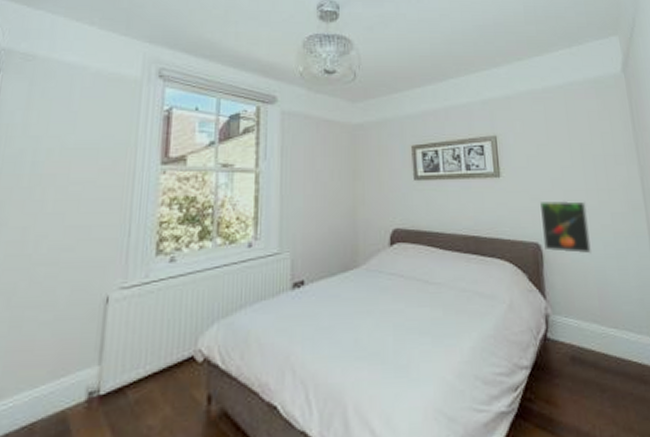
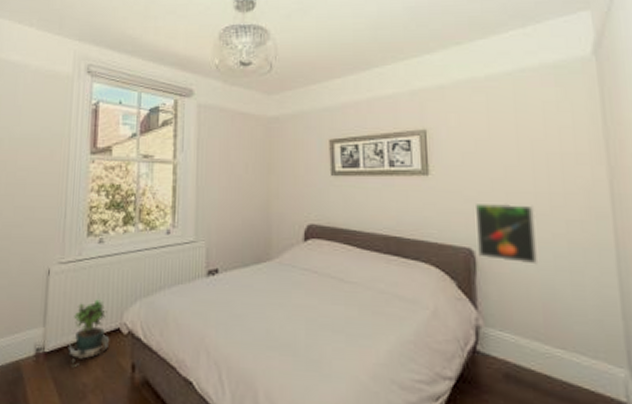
potted plant: none [130,326,182,407] -> present [69,299,110,367]

